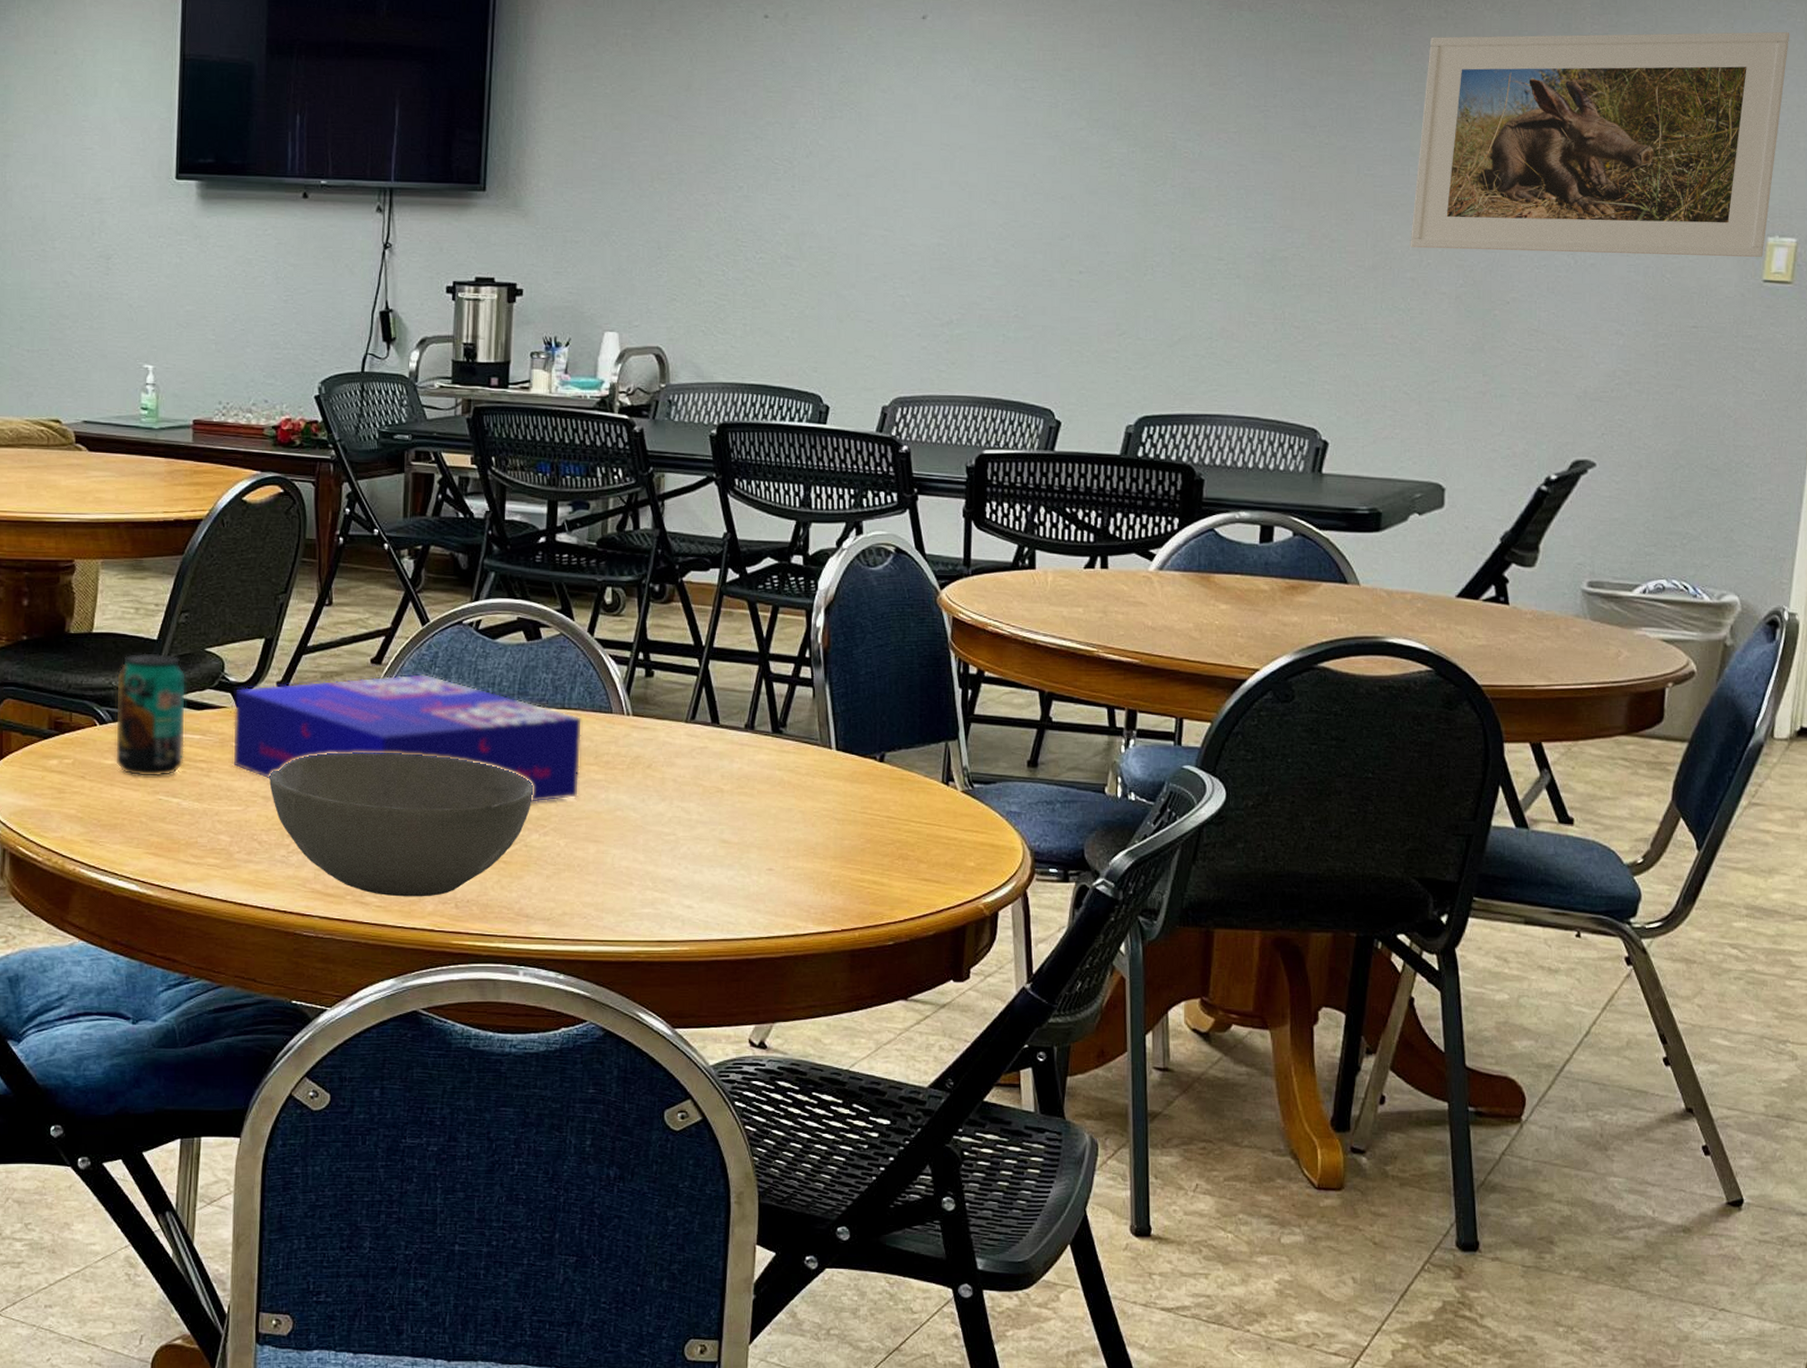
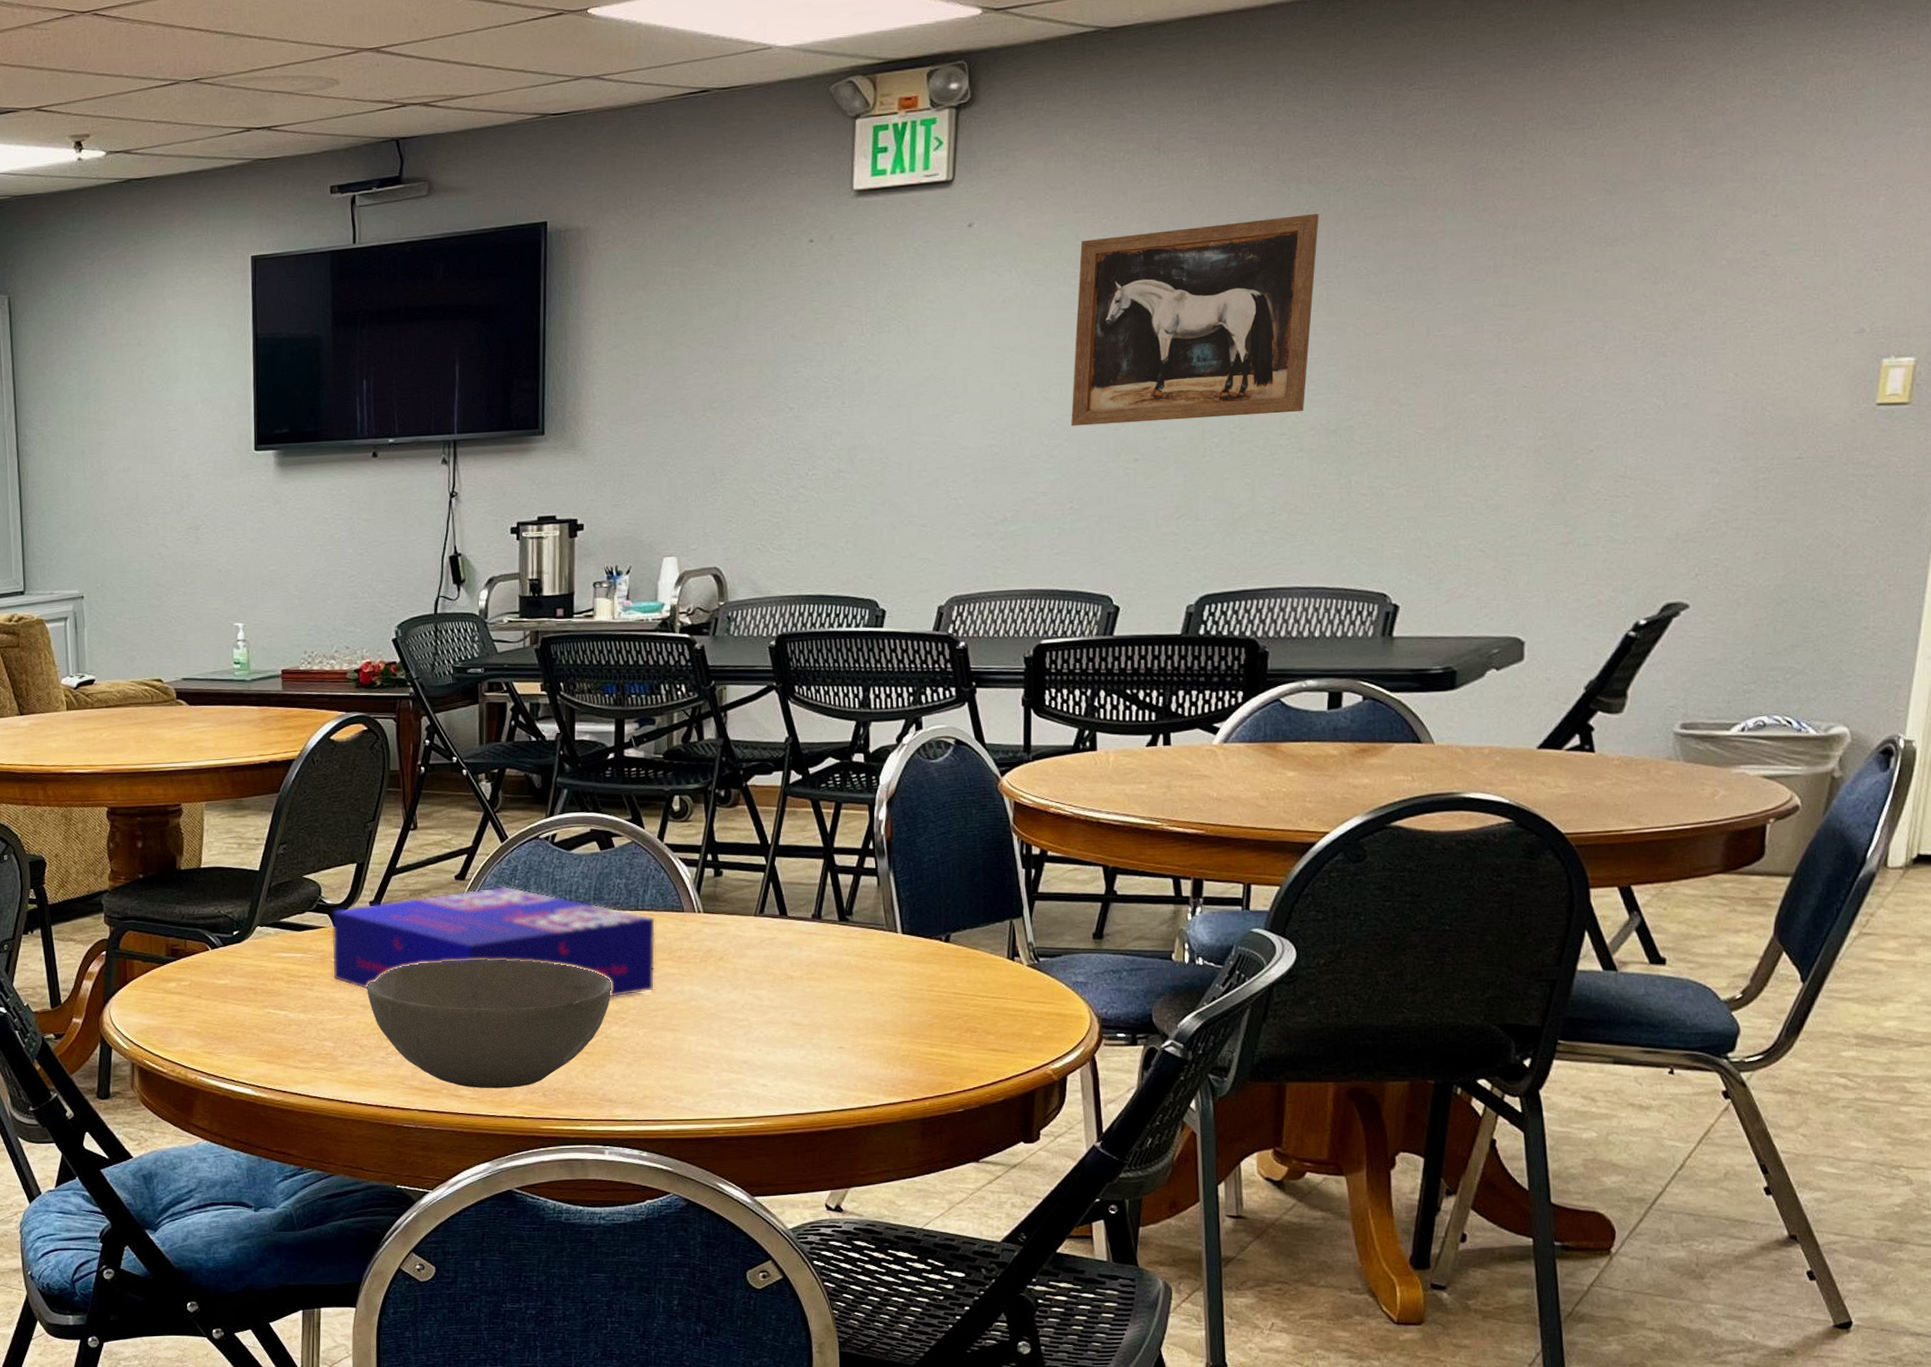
beverage can: present [114,653,187,777] -> none [224,882,289,993]
wall art: none [1018,41,1258,239] -> present [1071,213,1319,426]
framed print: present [1410,31,1790,257] -> none [1484,142,1909,405]

